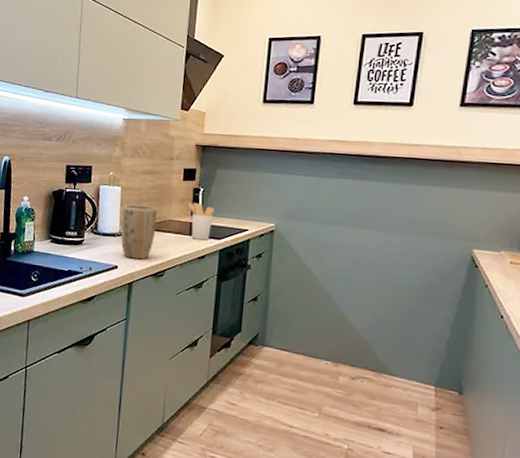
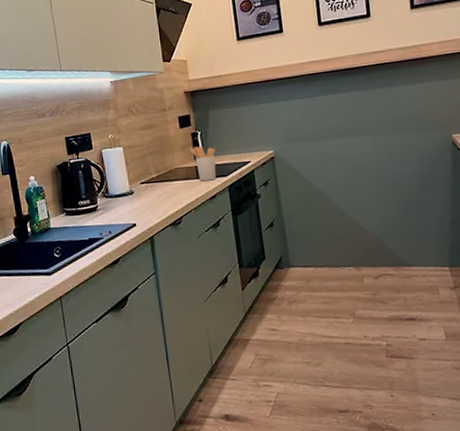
plant pot: present [120,204,157,260] -> none [128,159,165,214]

